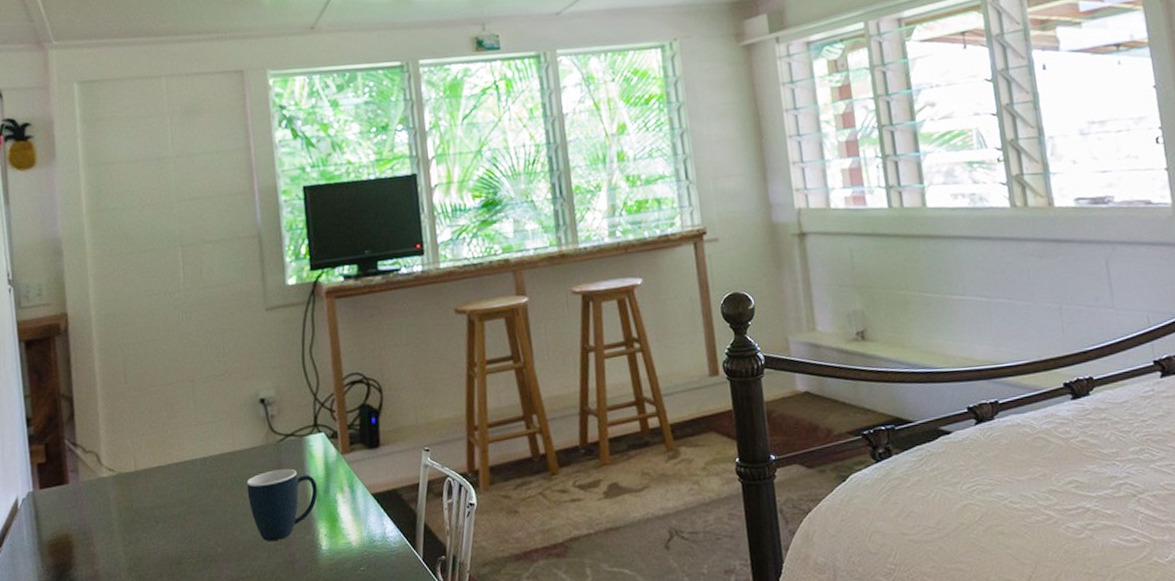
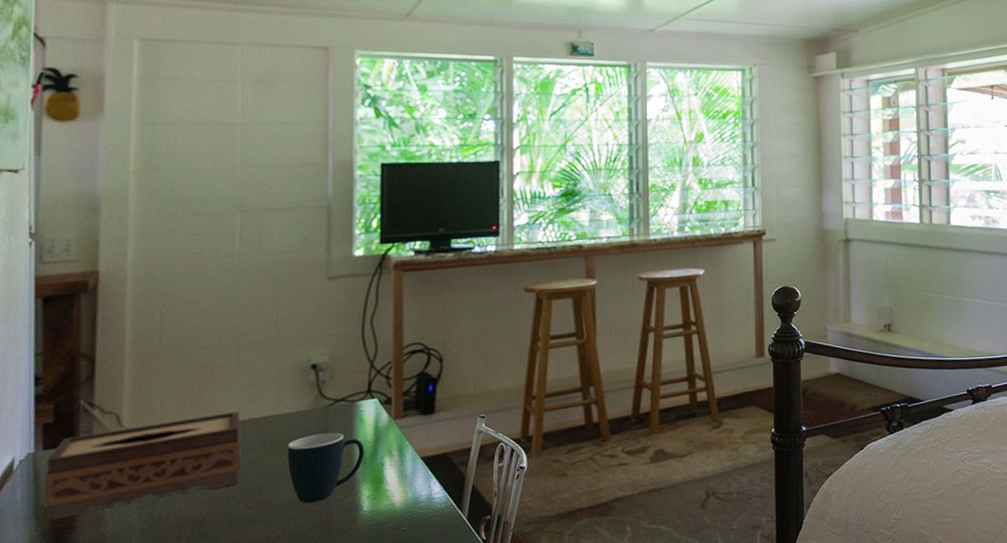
tissue box: none [44,448,207,558] -> present [44,411,242,521]

